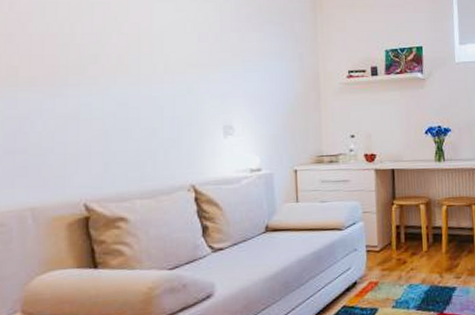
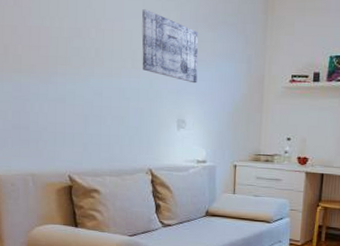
wall art: none [174,11,244,86] -> present [141,9,198,84]

